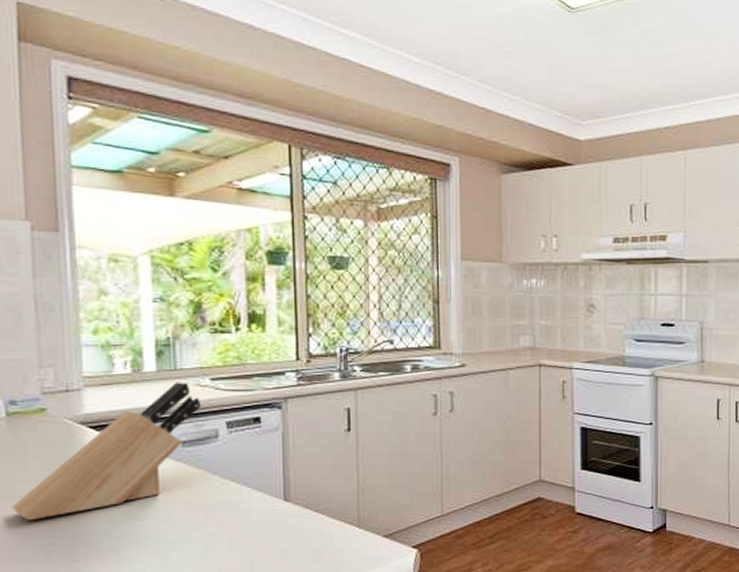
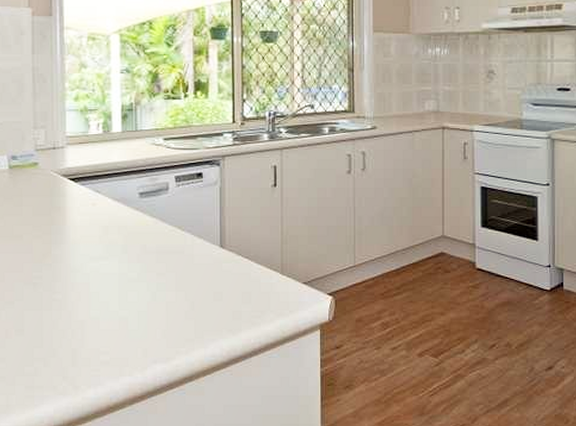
knife block: present [11,382,201,520] -> none [10,141,155,256]

